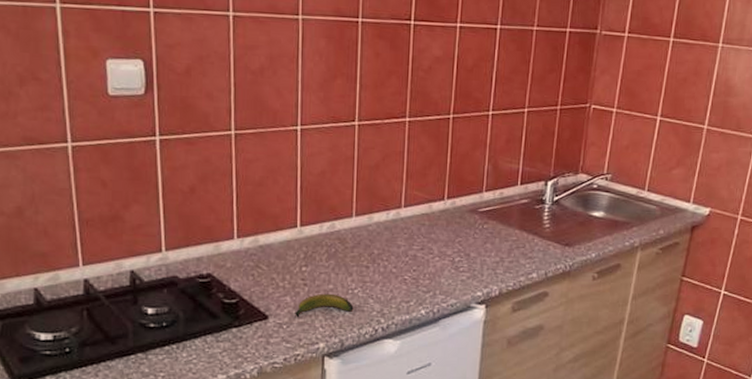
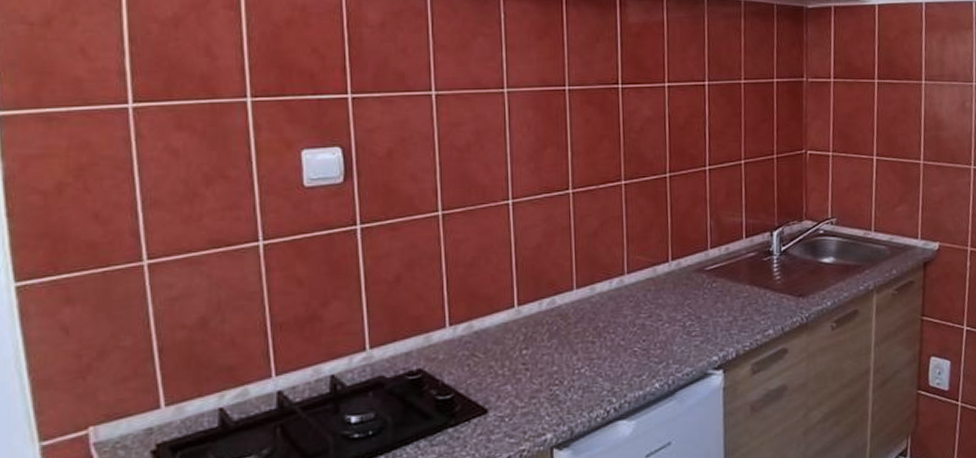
banana: present [295,293,354,318] -> none [517,376,582,408]

